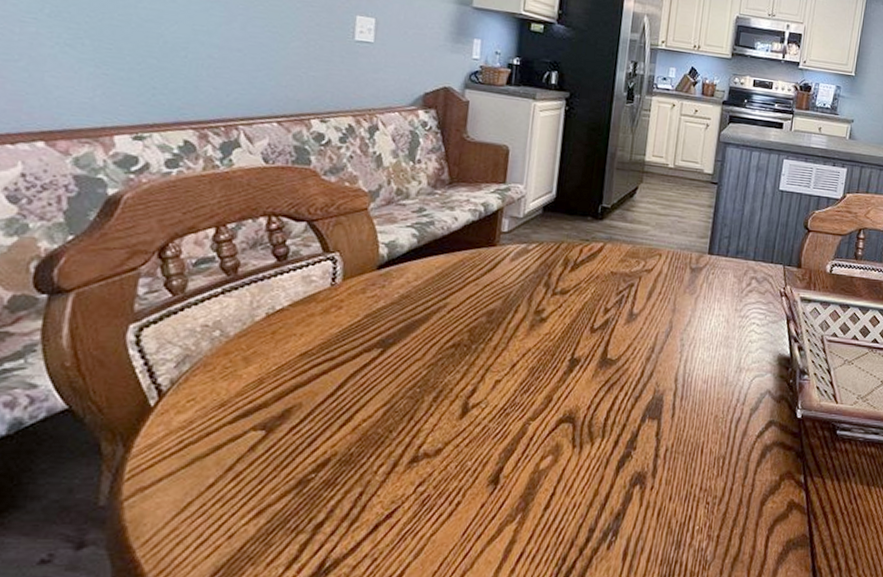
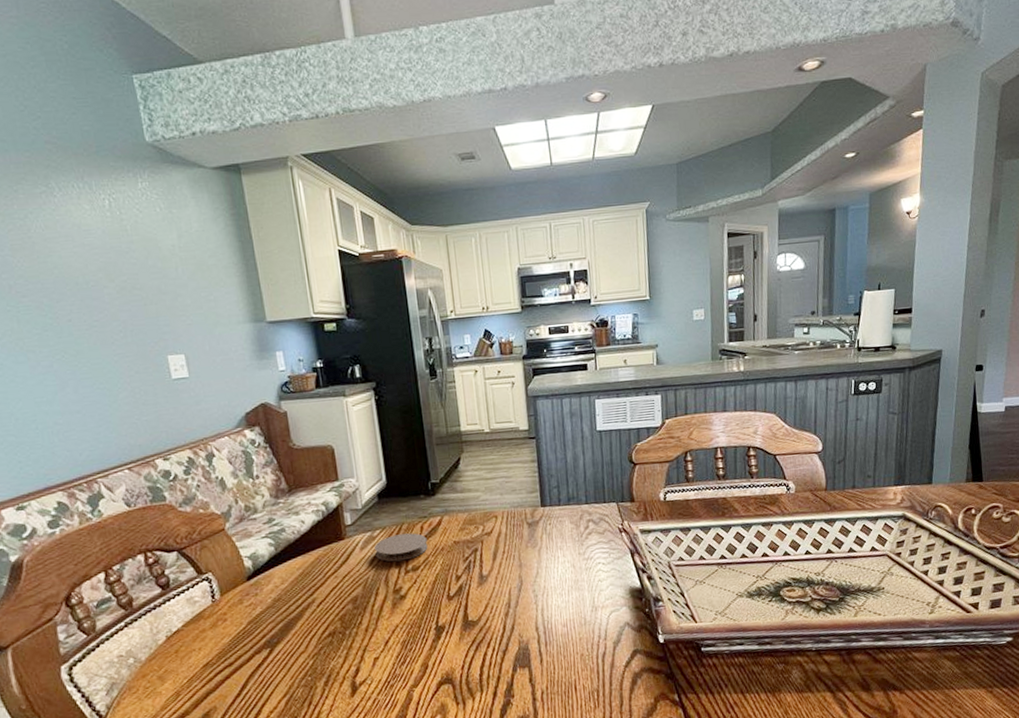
coaster: none [525,252,584,282] -> present [374,533,428,562]

